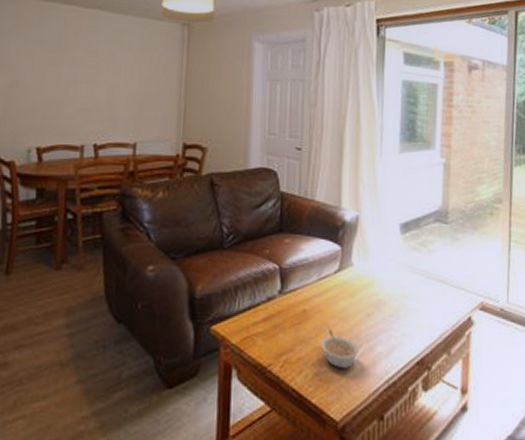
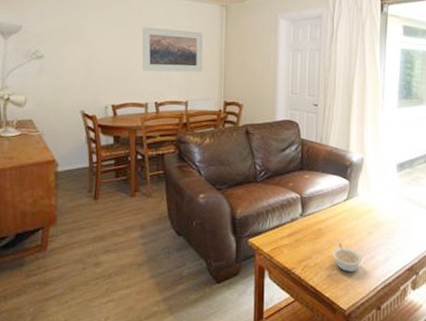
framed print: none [79,49,158,107] -> present [142,27,203,73]

